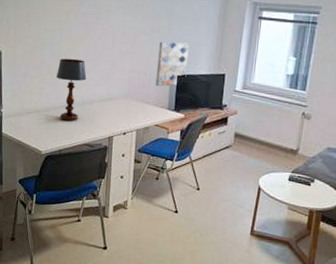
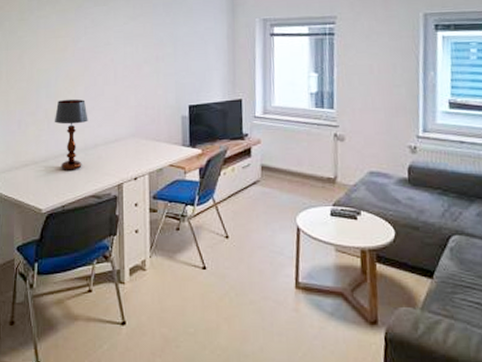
wall art: present [156,41,190,87] -> none [165,69,200,121]

